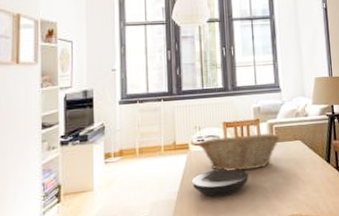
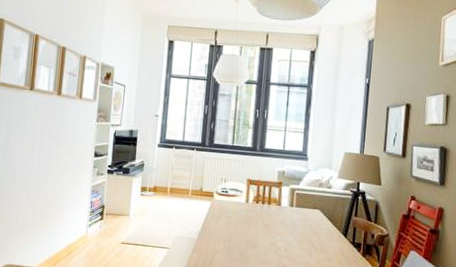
plate: present [192,168,248,197] -> none [212,220,264,245]
fruit basket: present [199,133,279,171] -> none [222,191,299,228]

